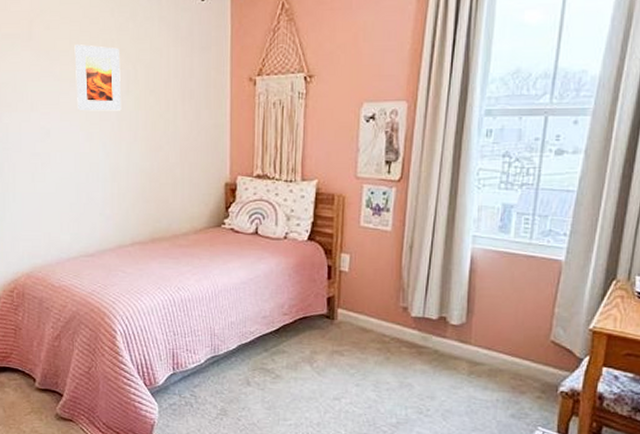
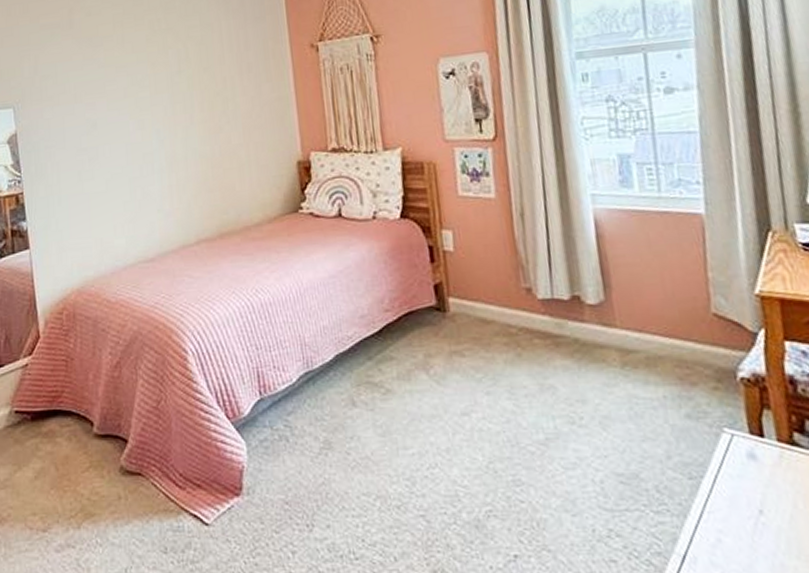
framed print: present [74,44,122,111] -> none [118,27,174,97]

